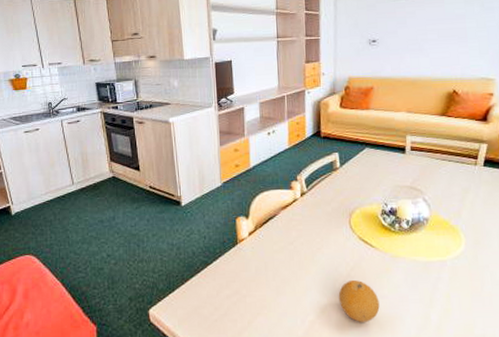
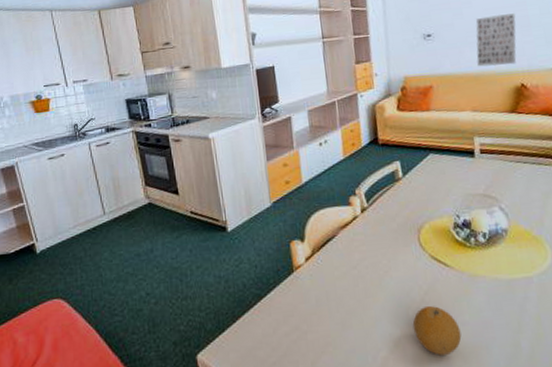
wall art: none [415,25,454,73] -> present [475,13,517,67]

